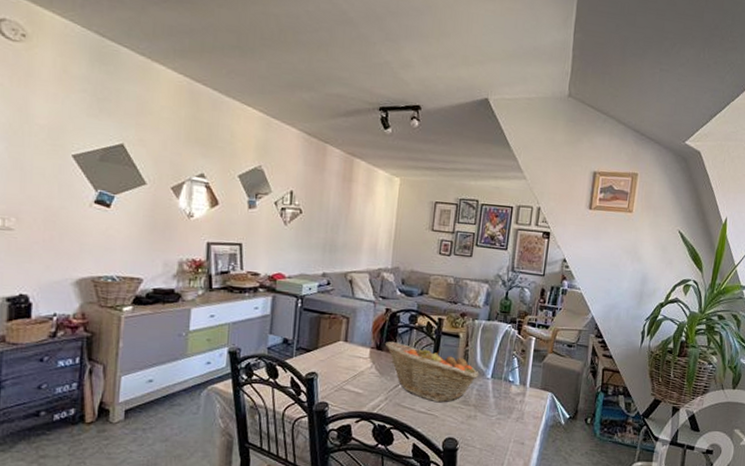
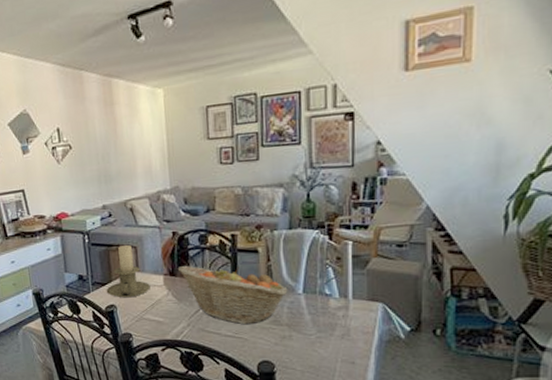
candle holder: none [310,314,356,367] -> present [106,244,150,298]

